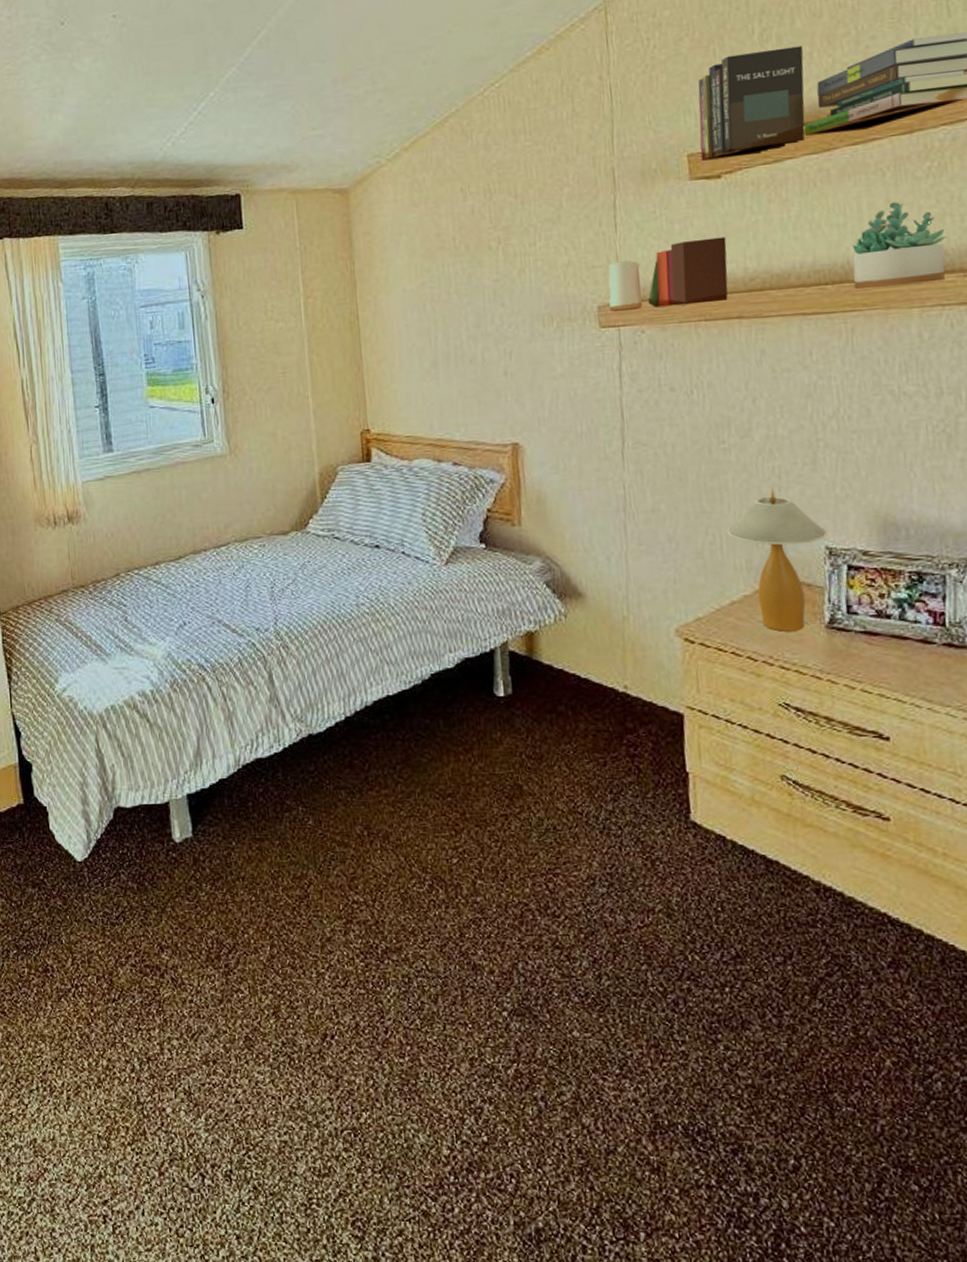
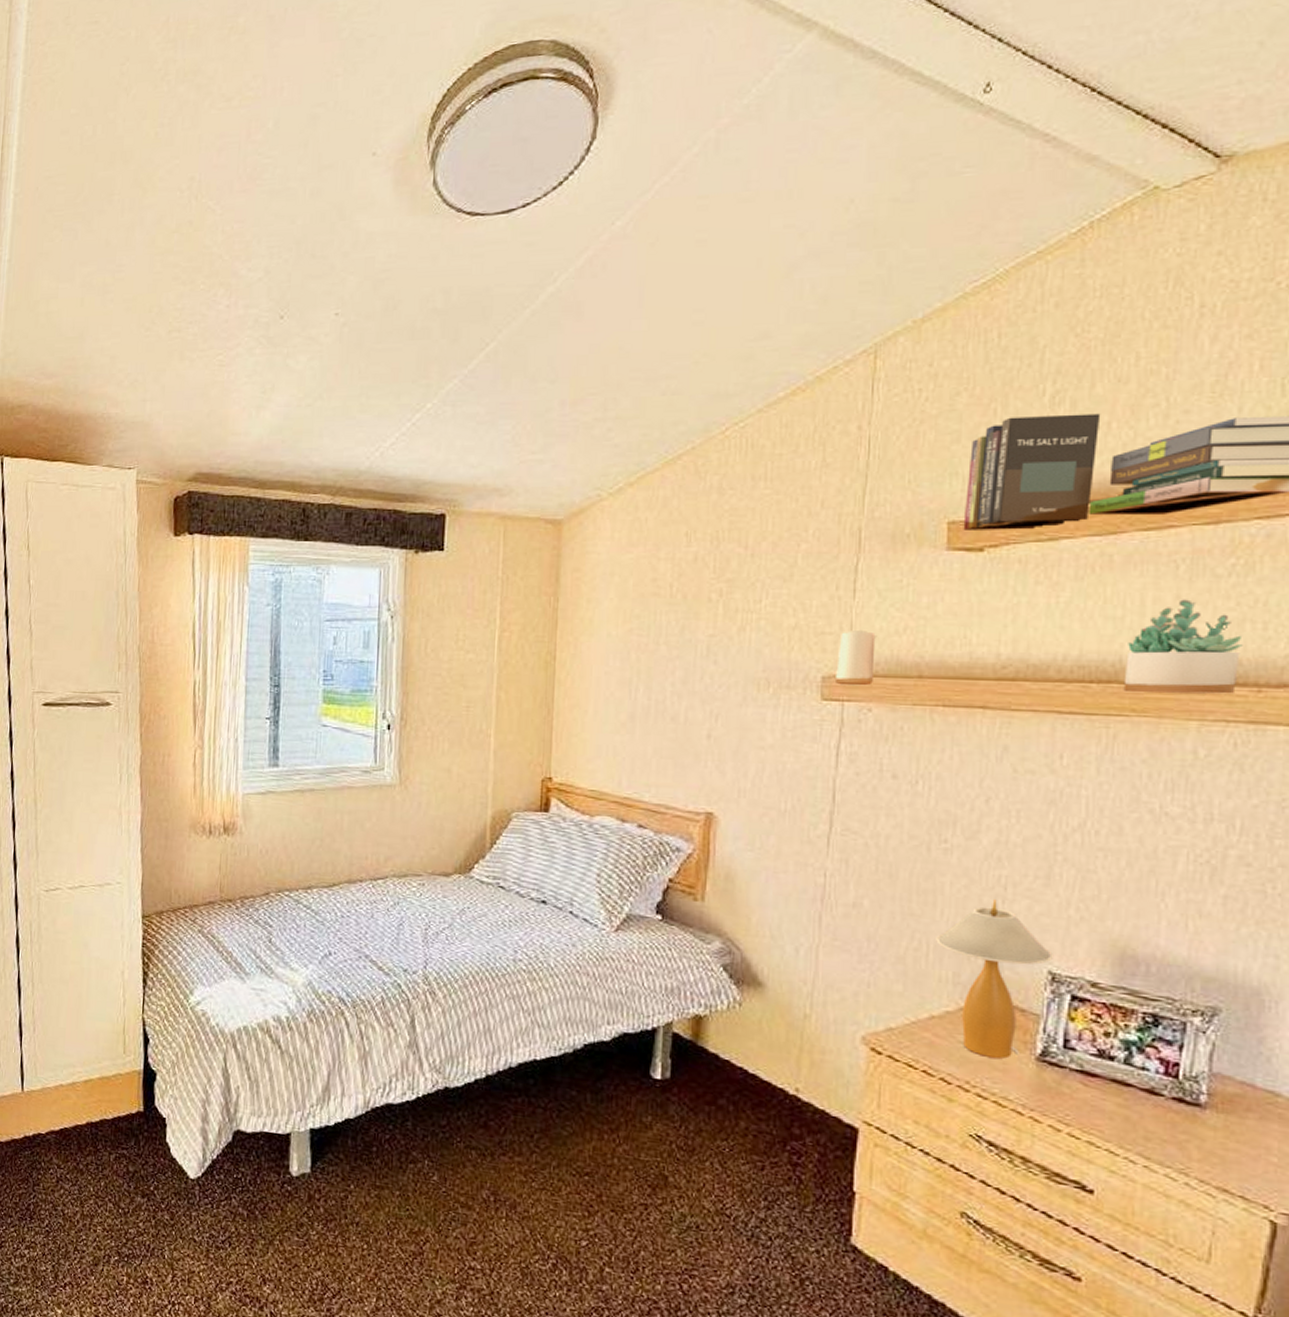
books: present [648,236,728,308] -> none [880,616,980,688]

